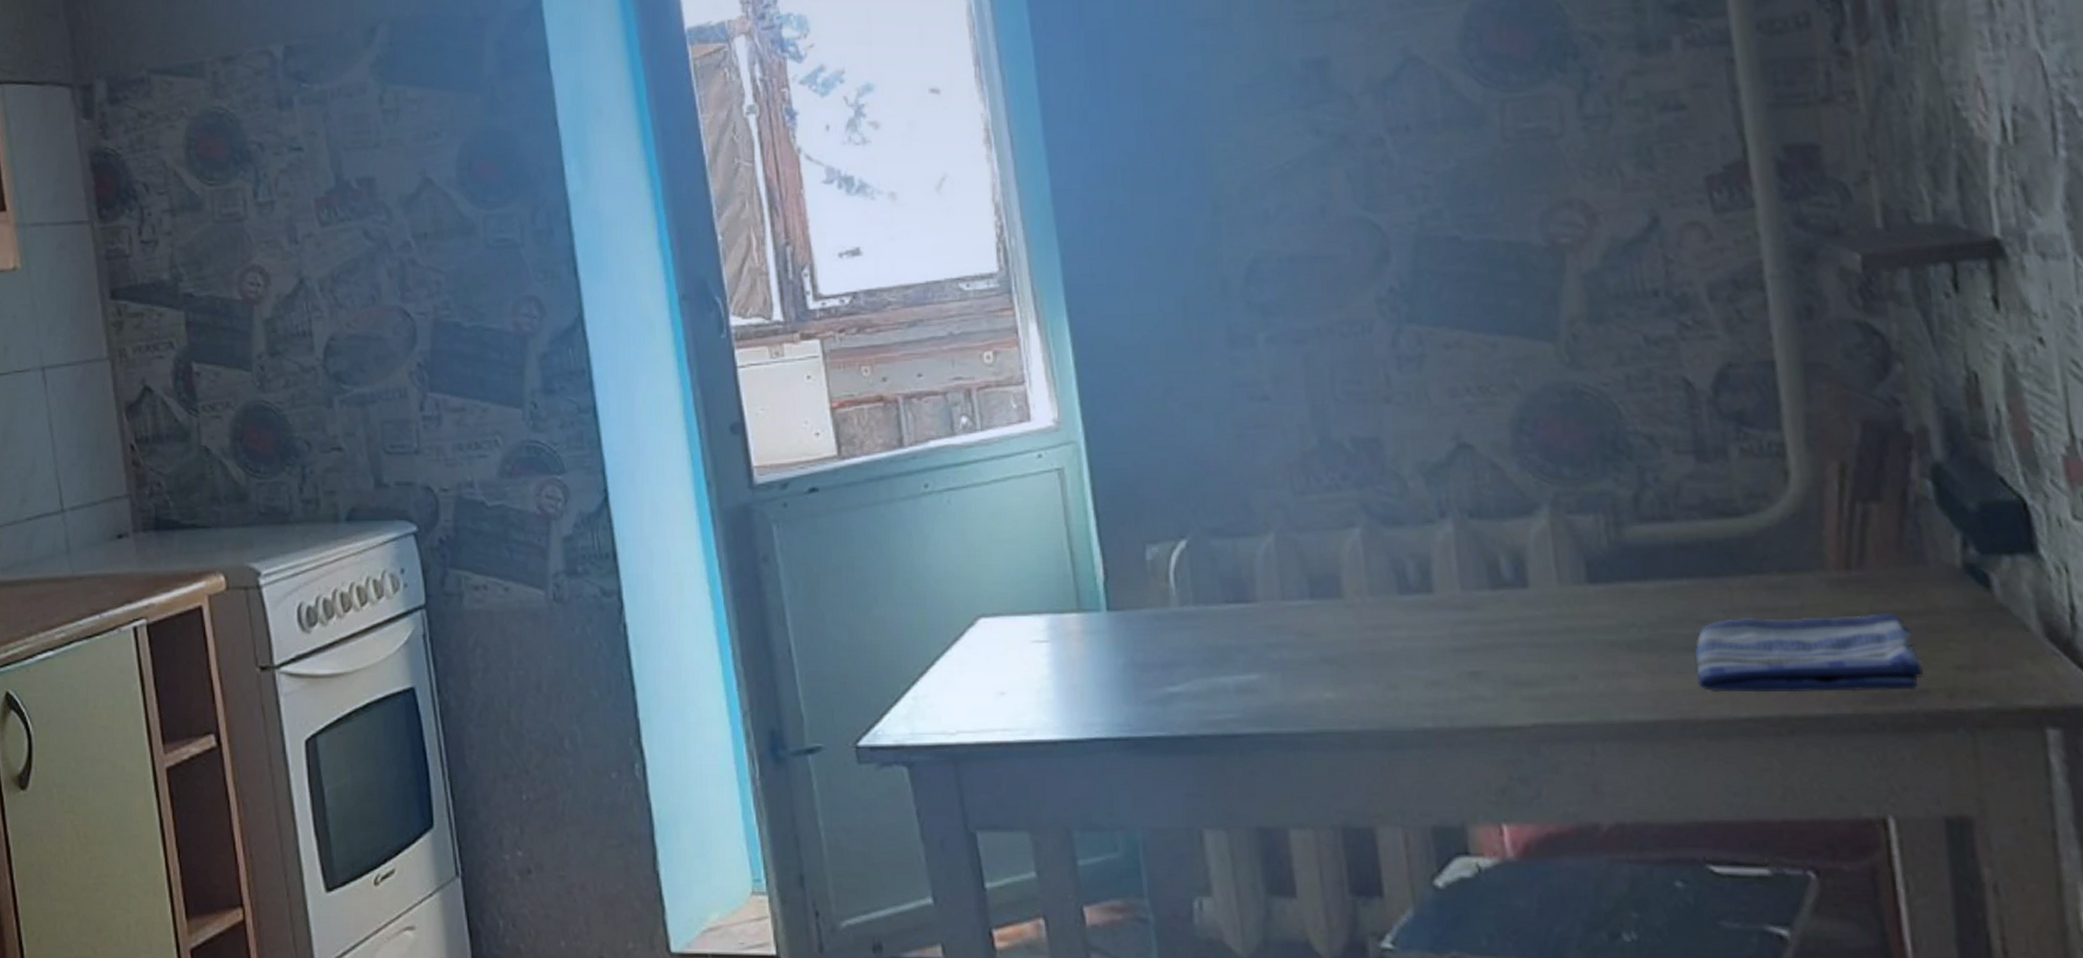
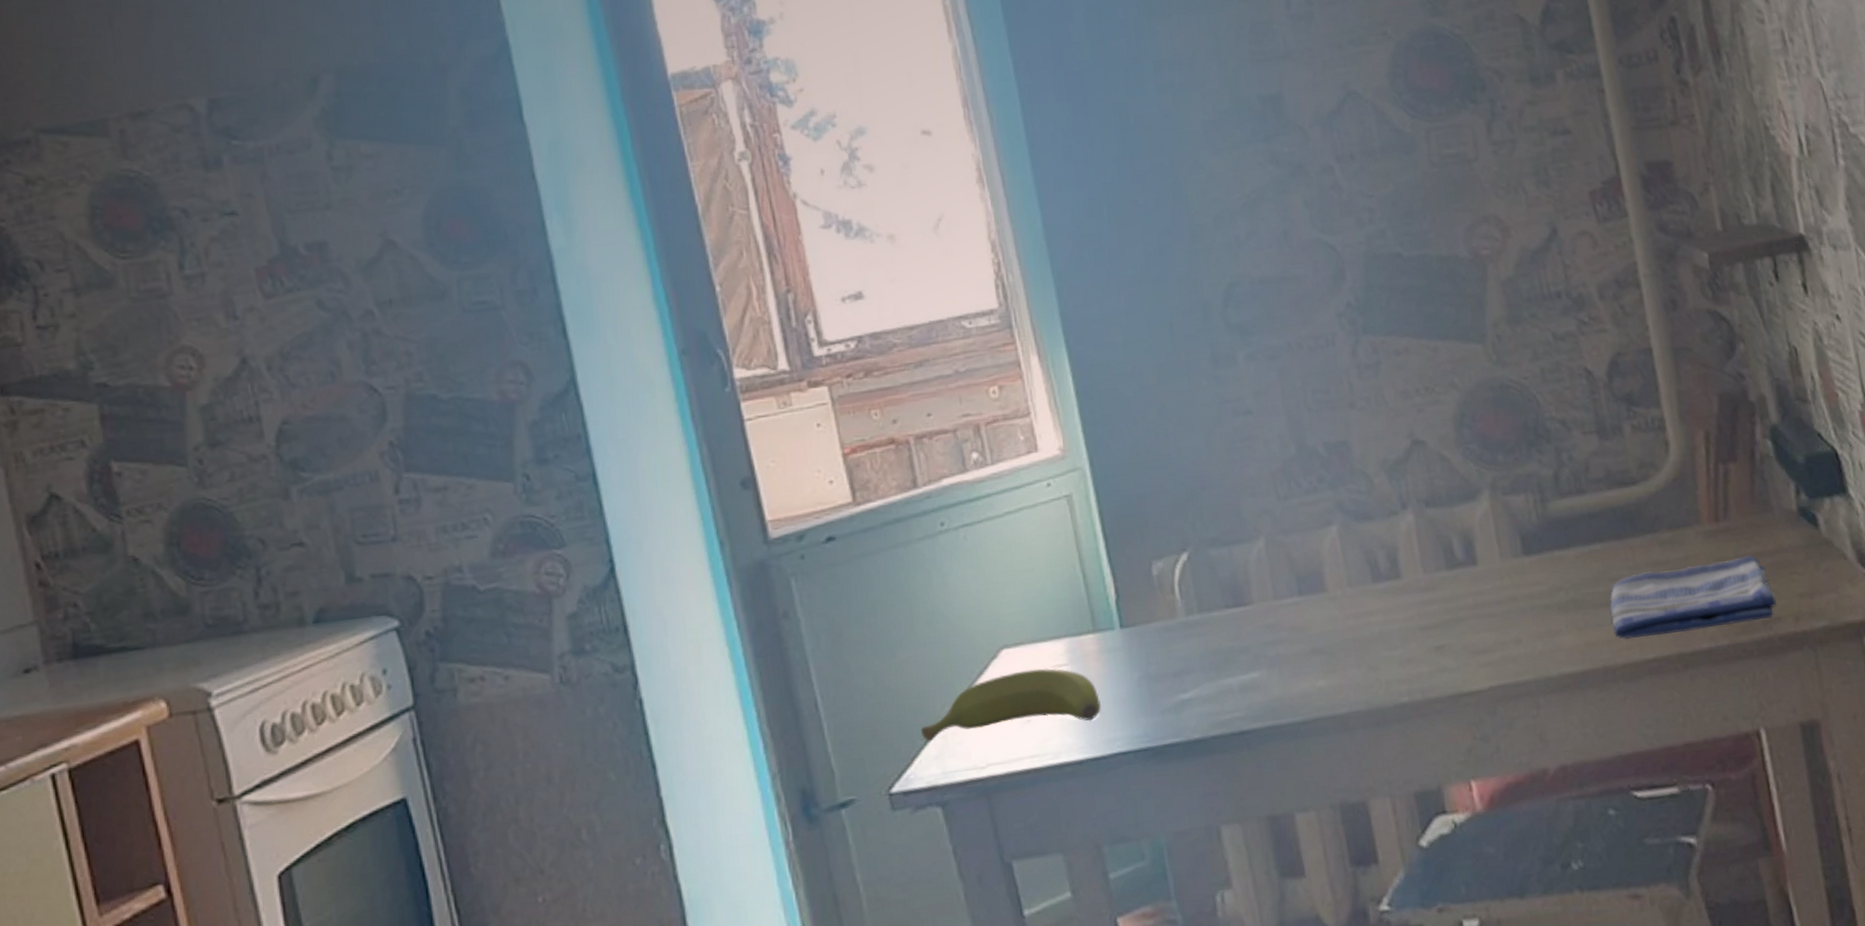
banana: none [891,642,1081,702] -> present [920,668,1101,743]

